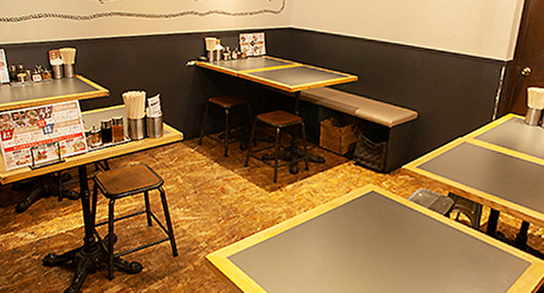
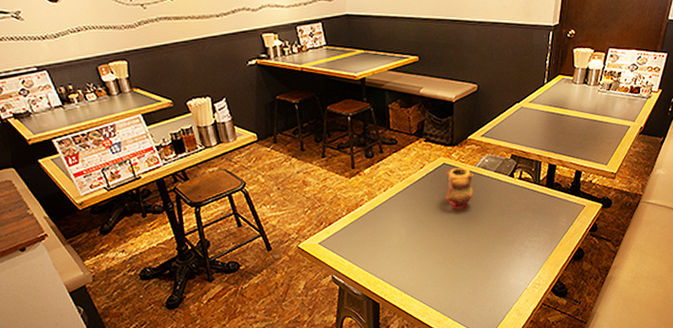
teapot: none [370,197,404,245] -> present [446,167,474,210]

